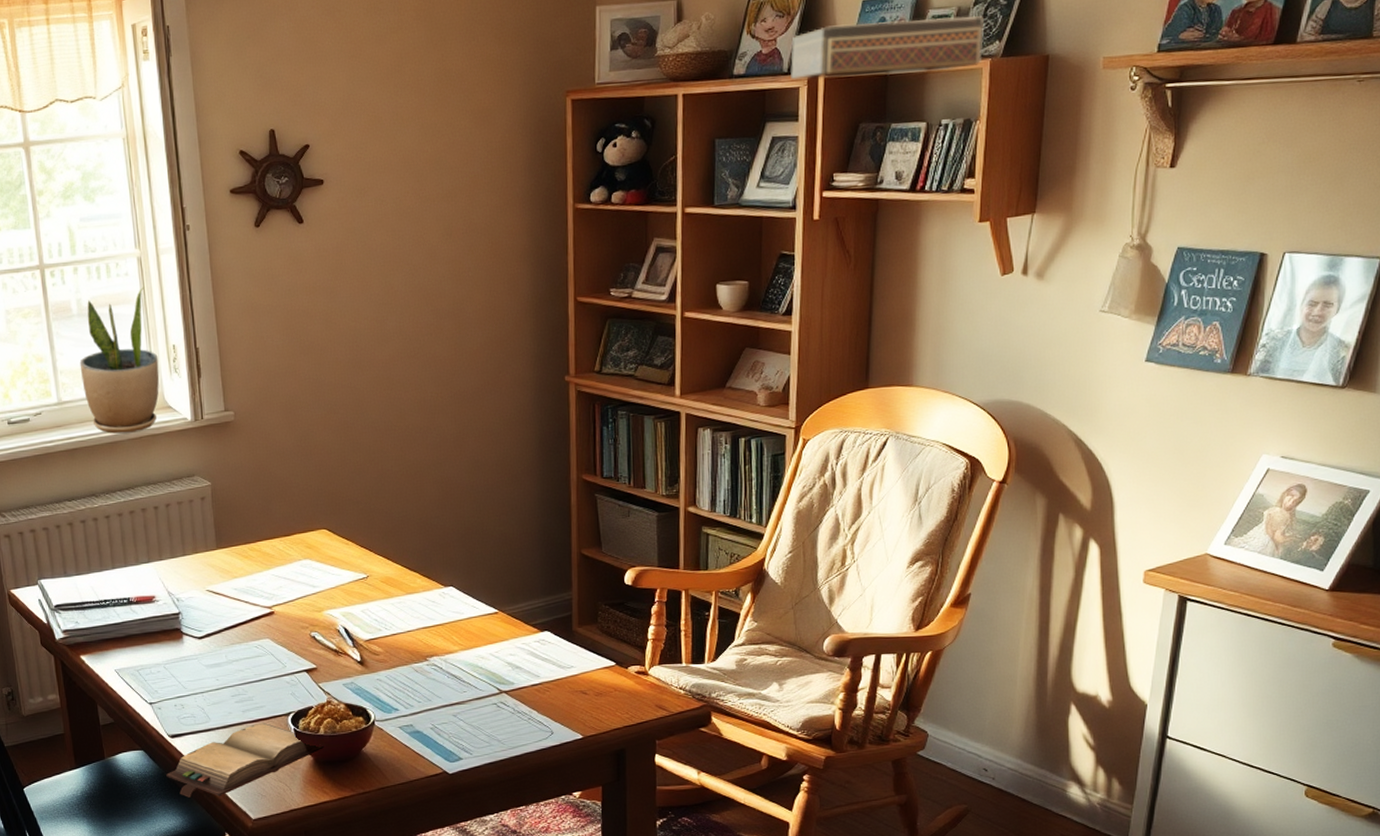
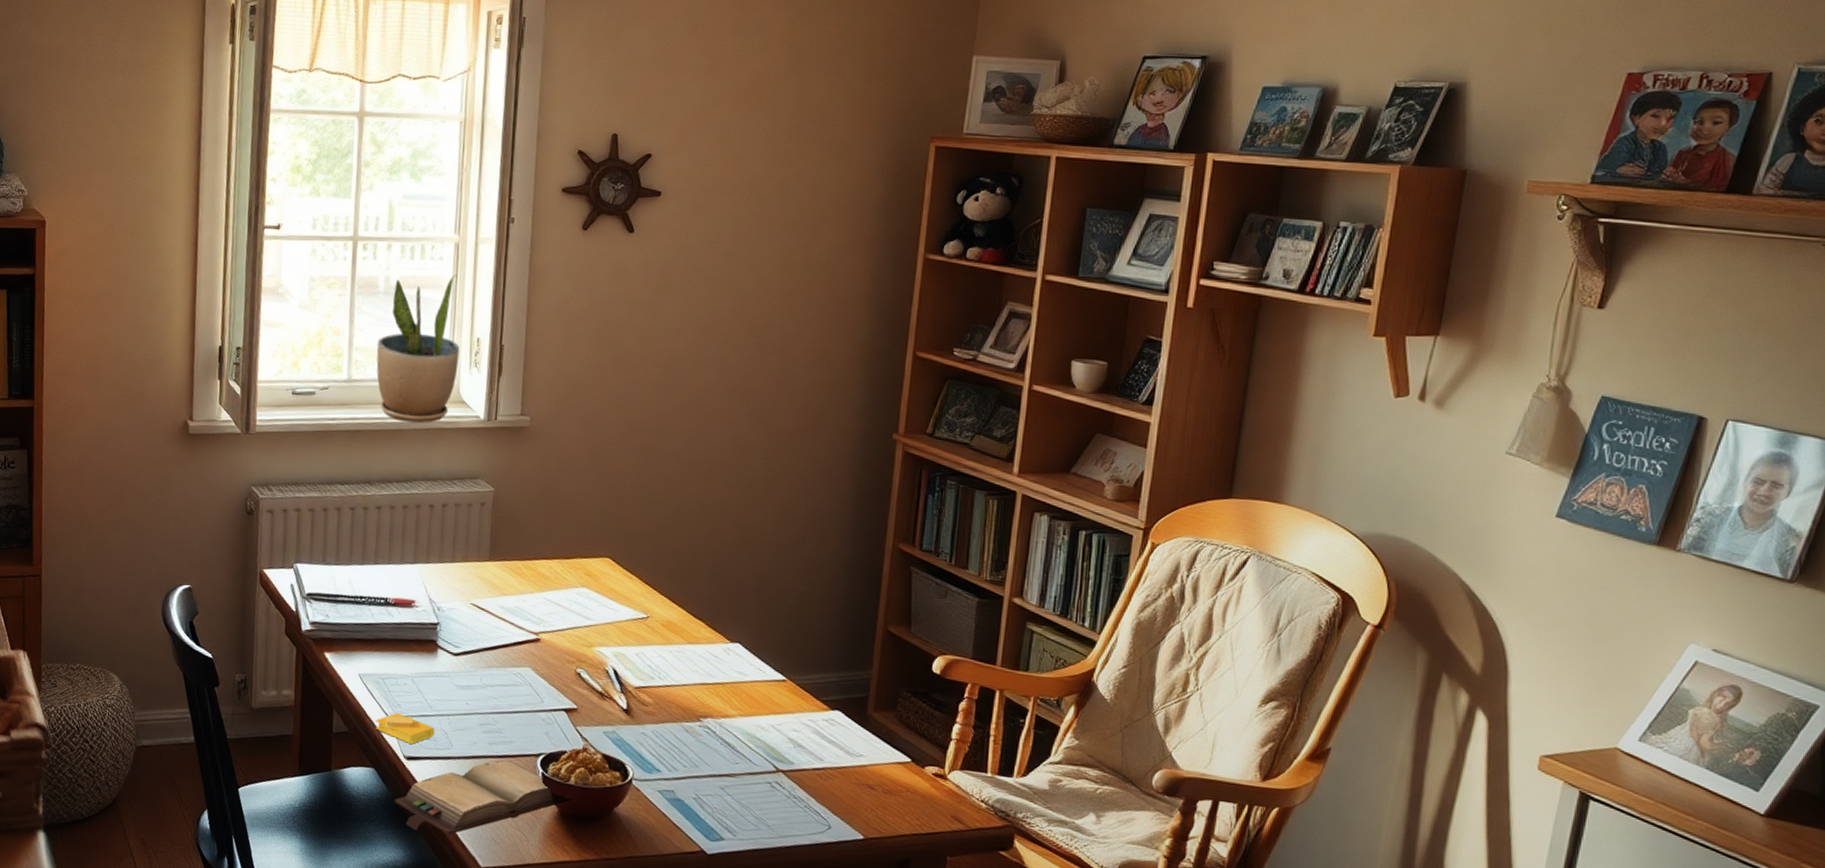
sticky notes: none [136,698,193,724] -> present [375,713,435,745]
decorative box: present [791,15,984,81] -> none [1176,108,1396,171]

